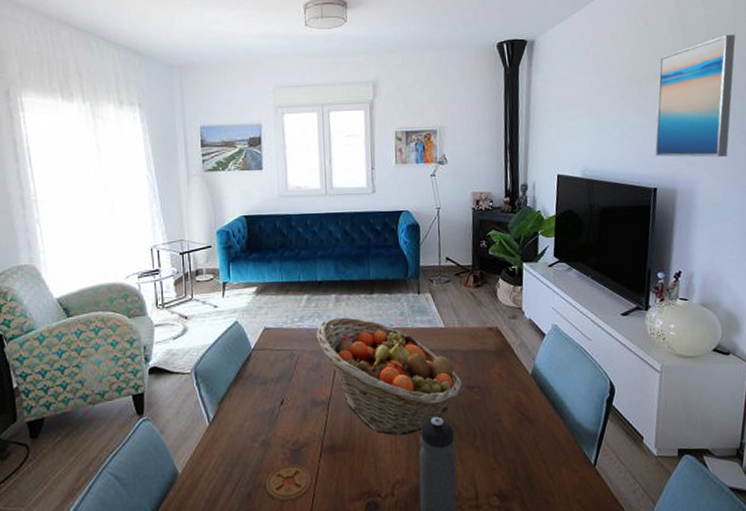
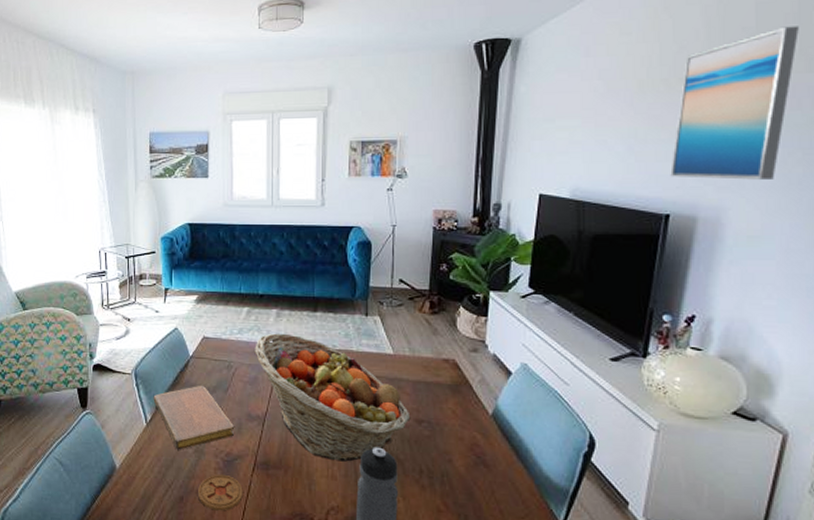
notebook: none [215,378,300,446] -> present [153,386,235,450]

